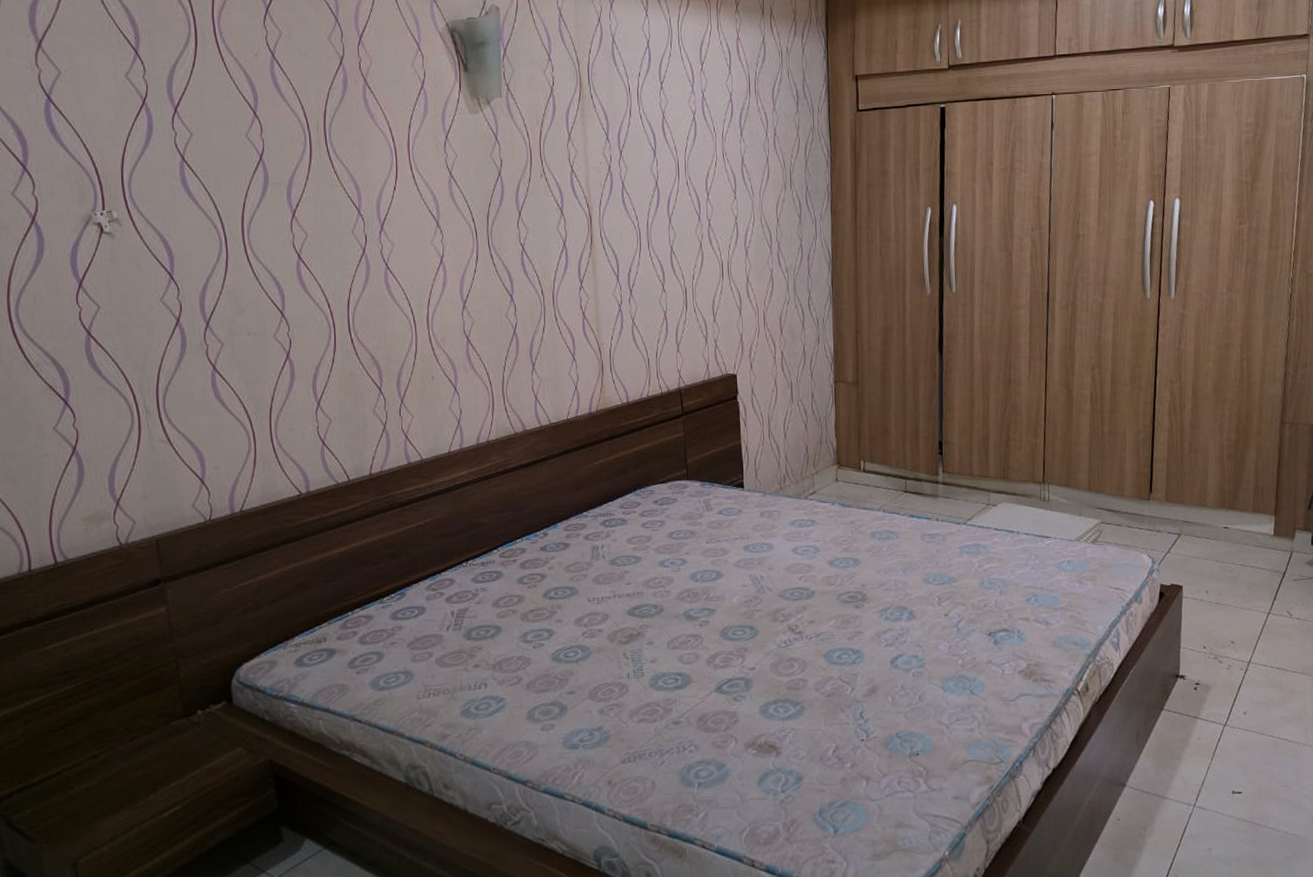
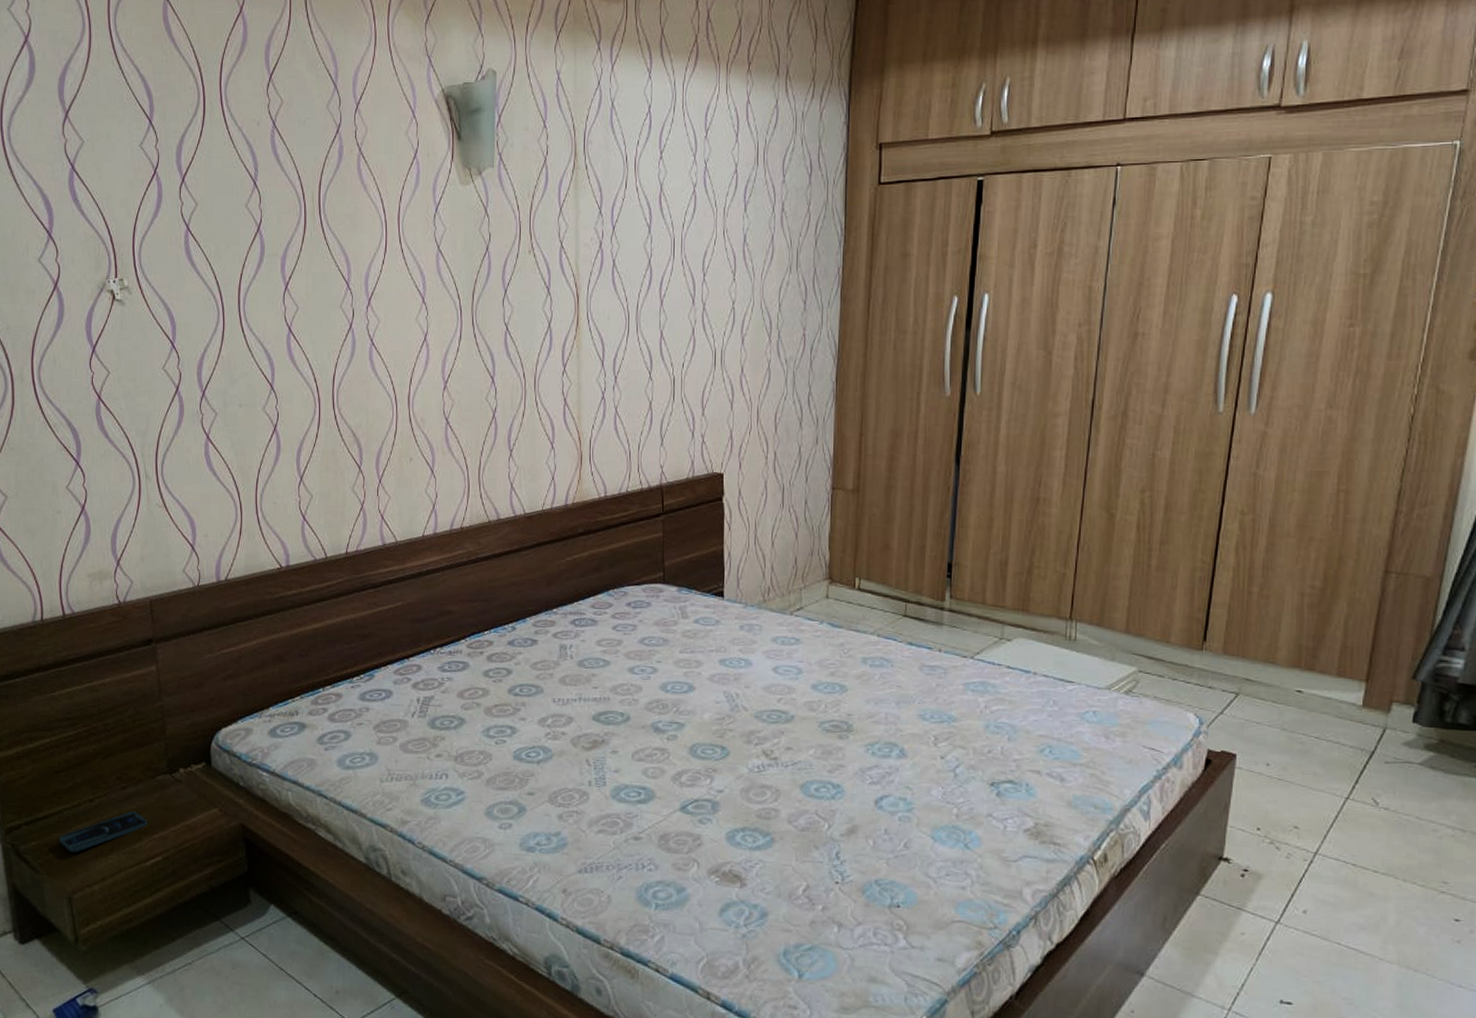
smartphone: none [58,762,163,816] -> present [58,811,148,853]

